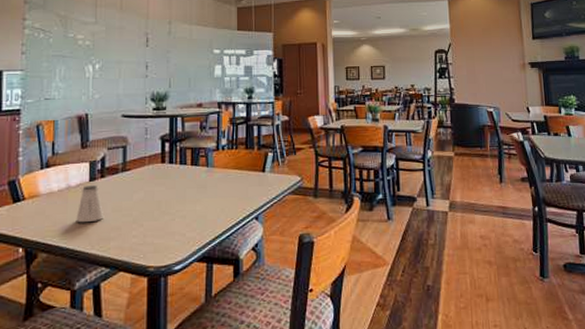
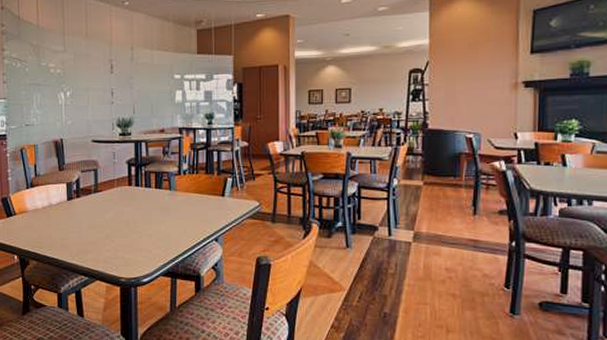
saltshaker: present [76,185,104,223] -> none [58,204,82,237]

